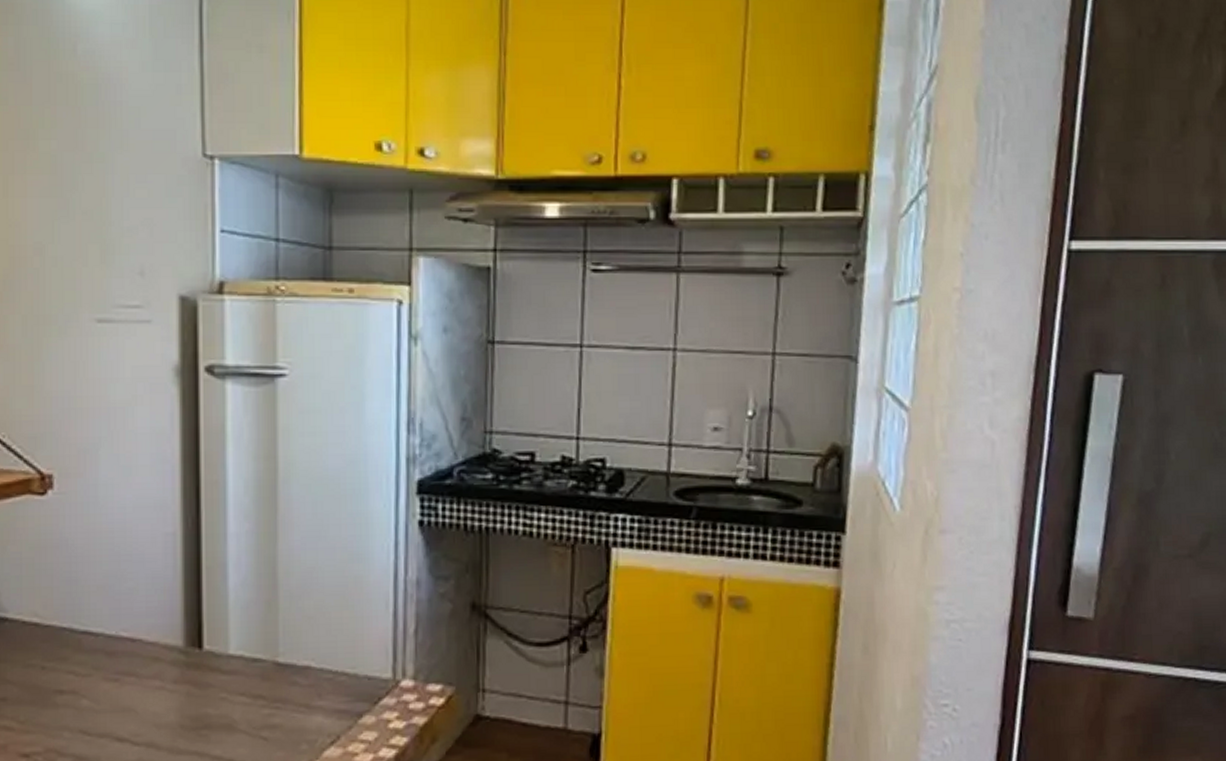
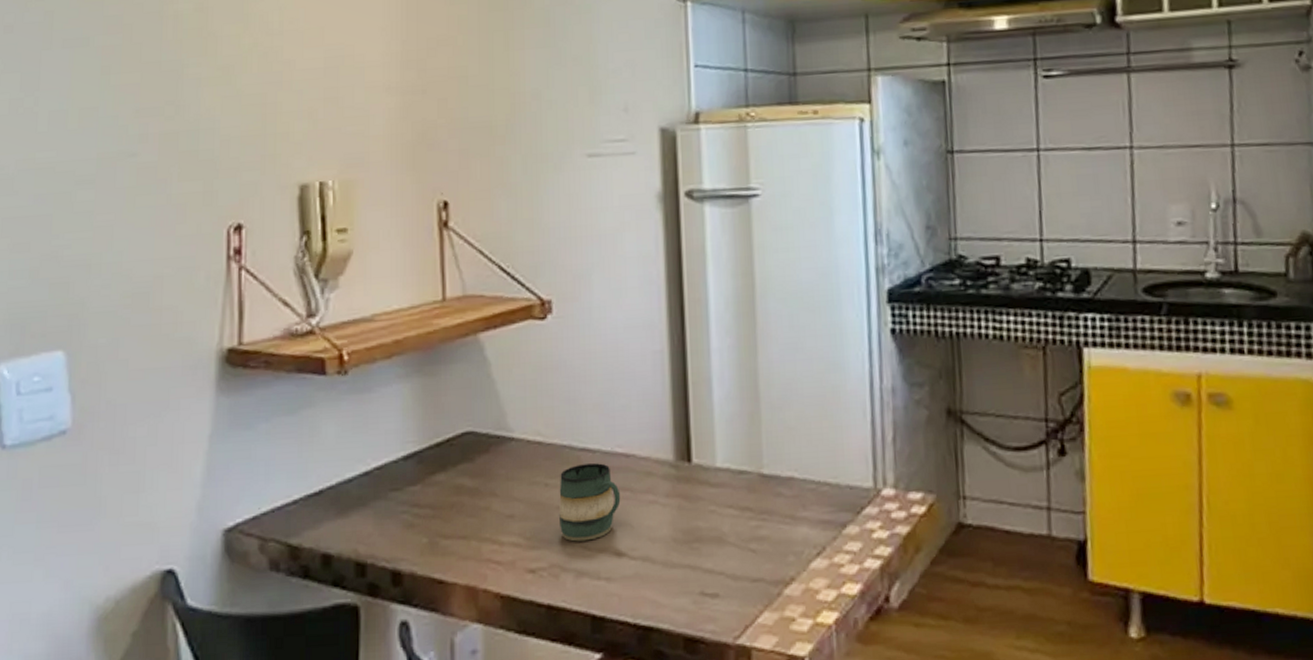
mug: none [56,647,125,727] -> present [558,463,621,542]

